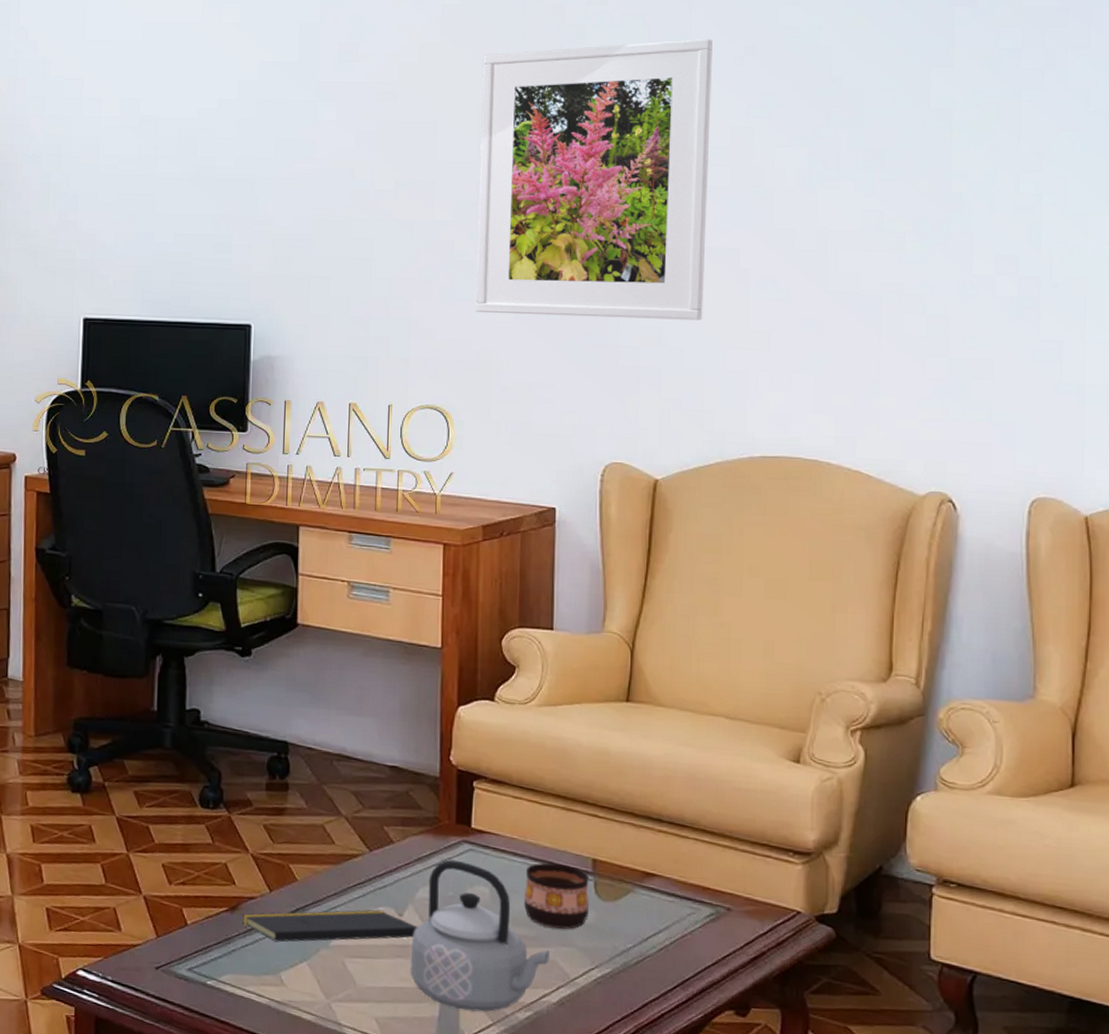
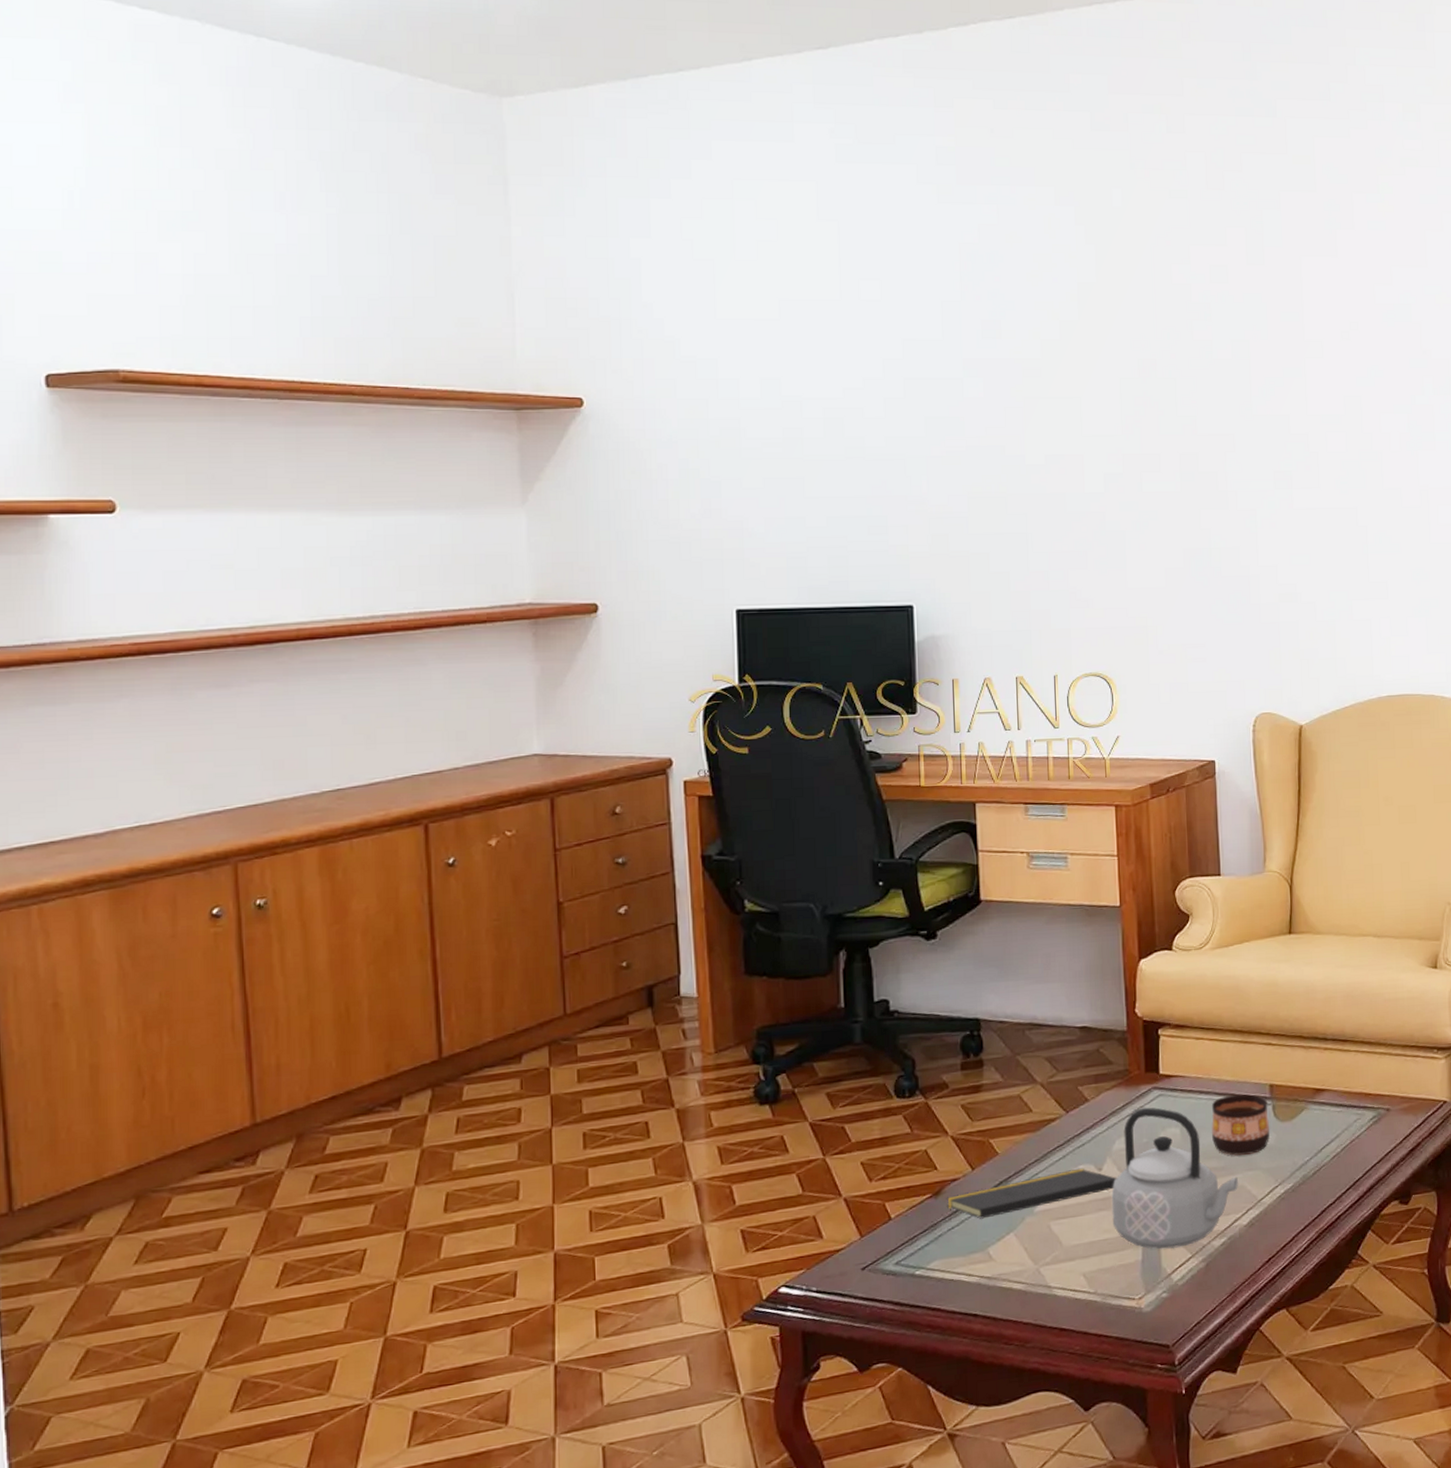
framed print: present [475,39,713,321] -> none [1120,316,1331,581]

